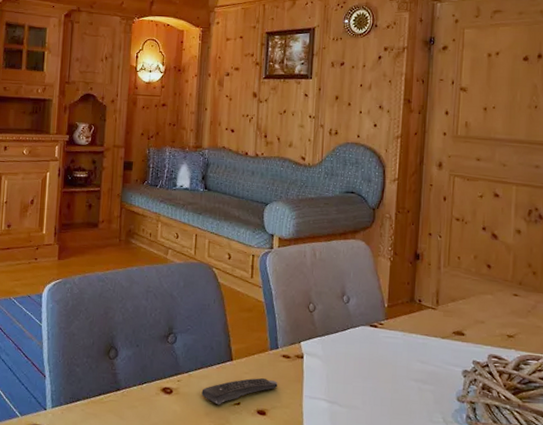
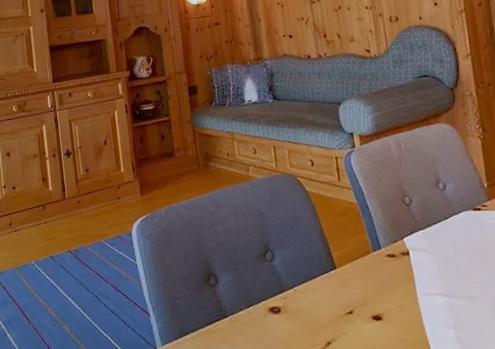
remote control: present [201,377,278,405] -> none [310,281,389,317]

